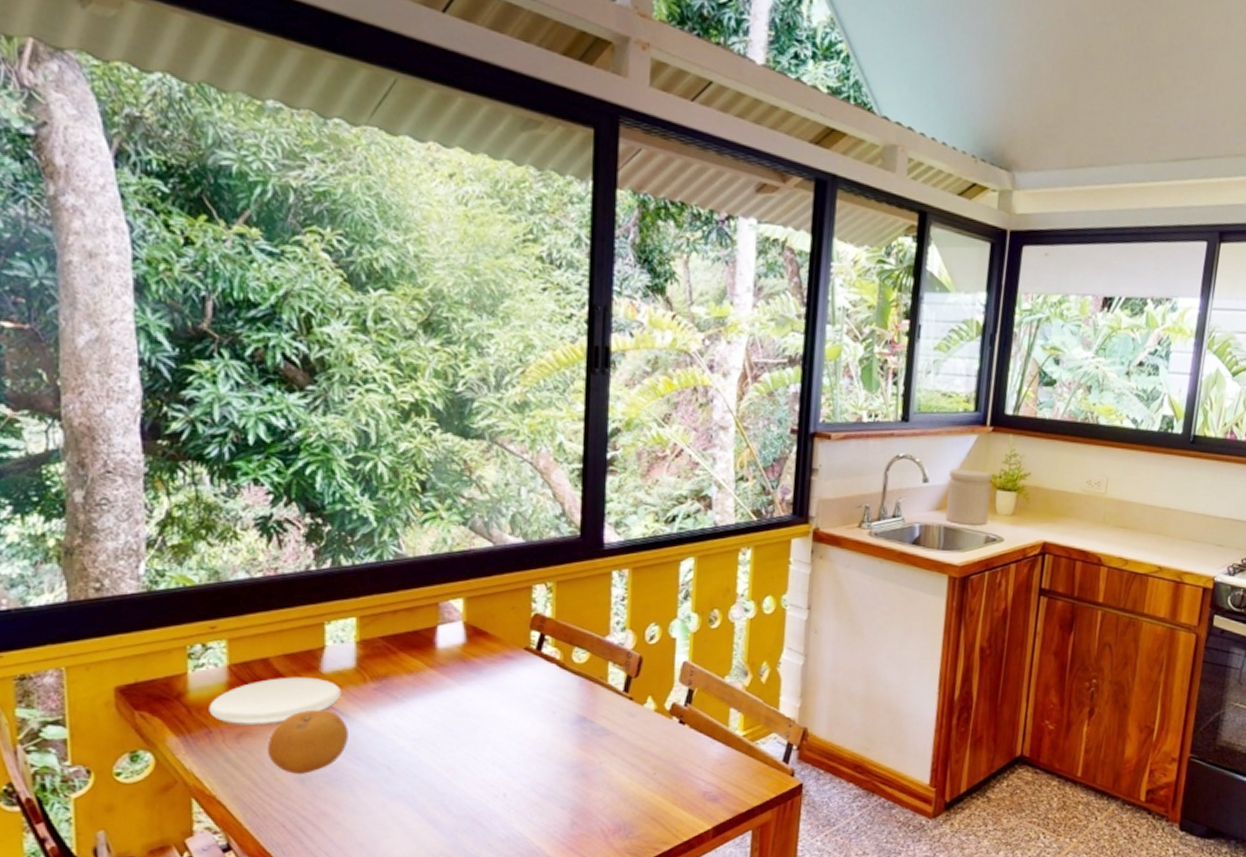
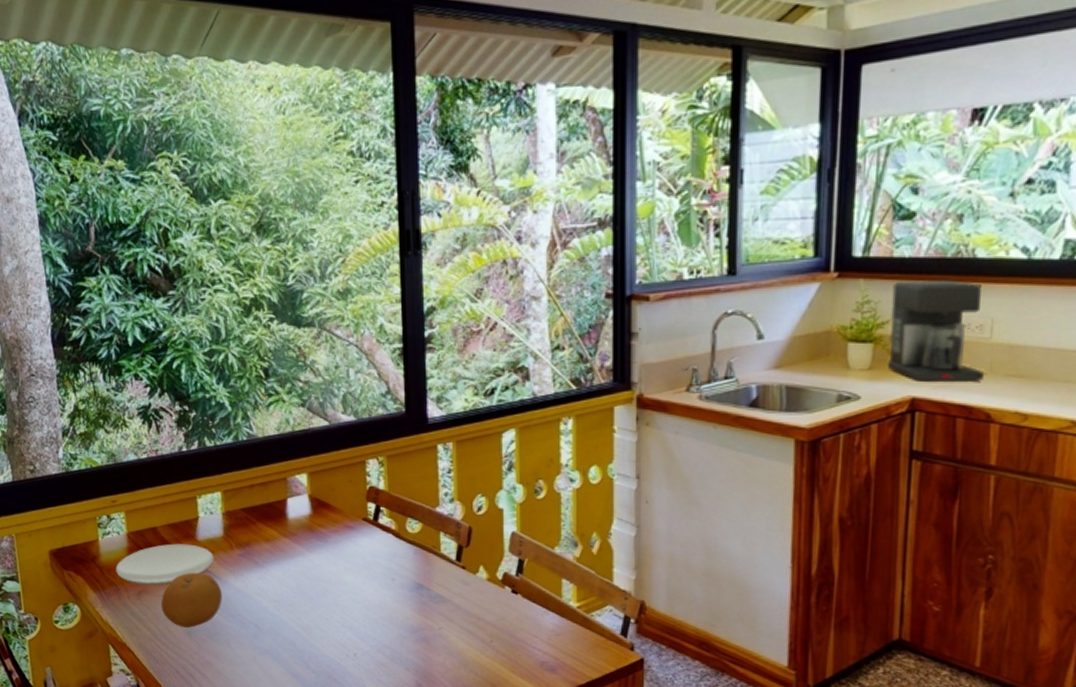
jar: present [945,468,992,526] -> none [787,321,841,383]
coffee maker: none [1026,439,1101,530] -> present [886,280,984,381]

